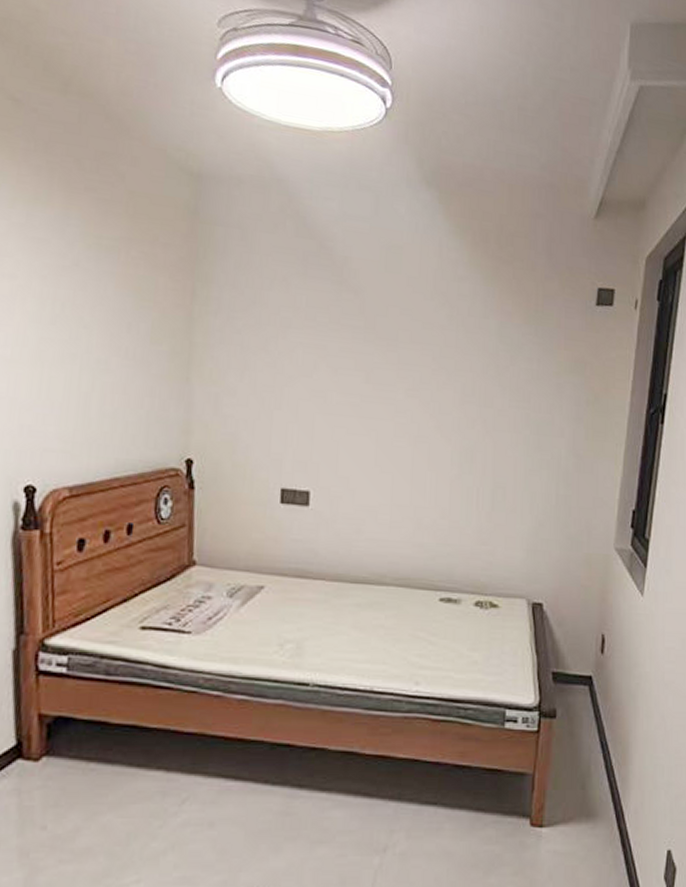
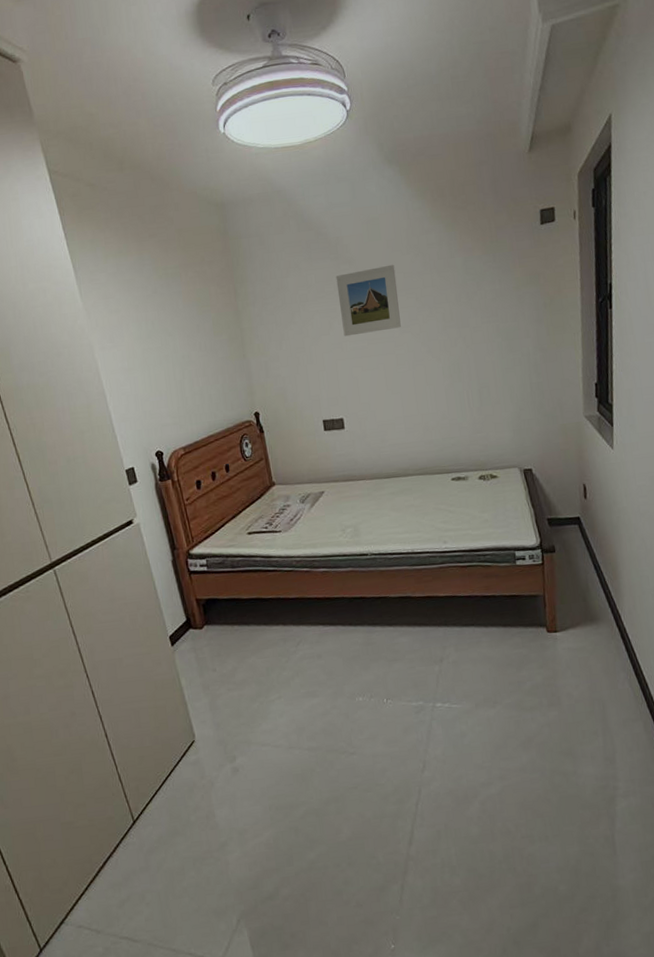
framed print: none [331,304,413,390] -> present [336,264,401,337]

